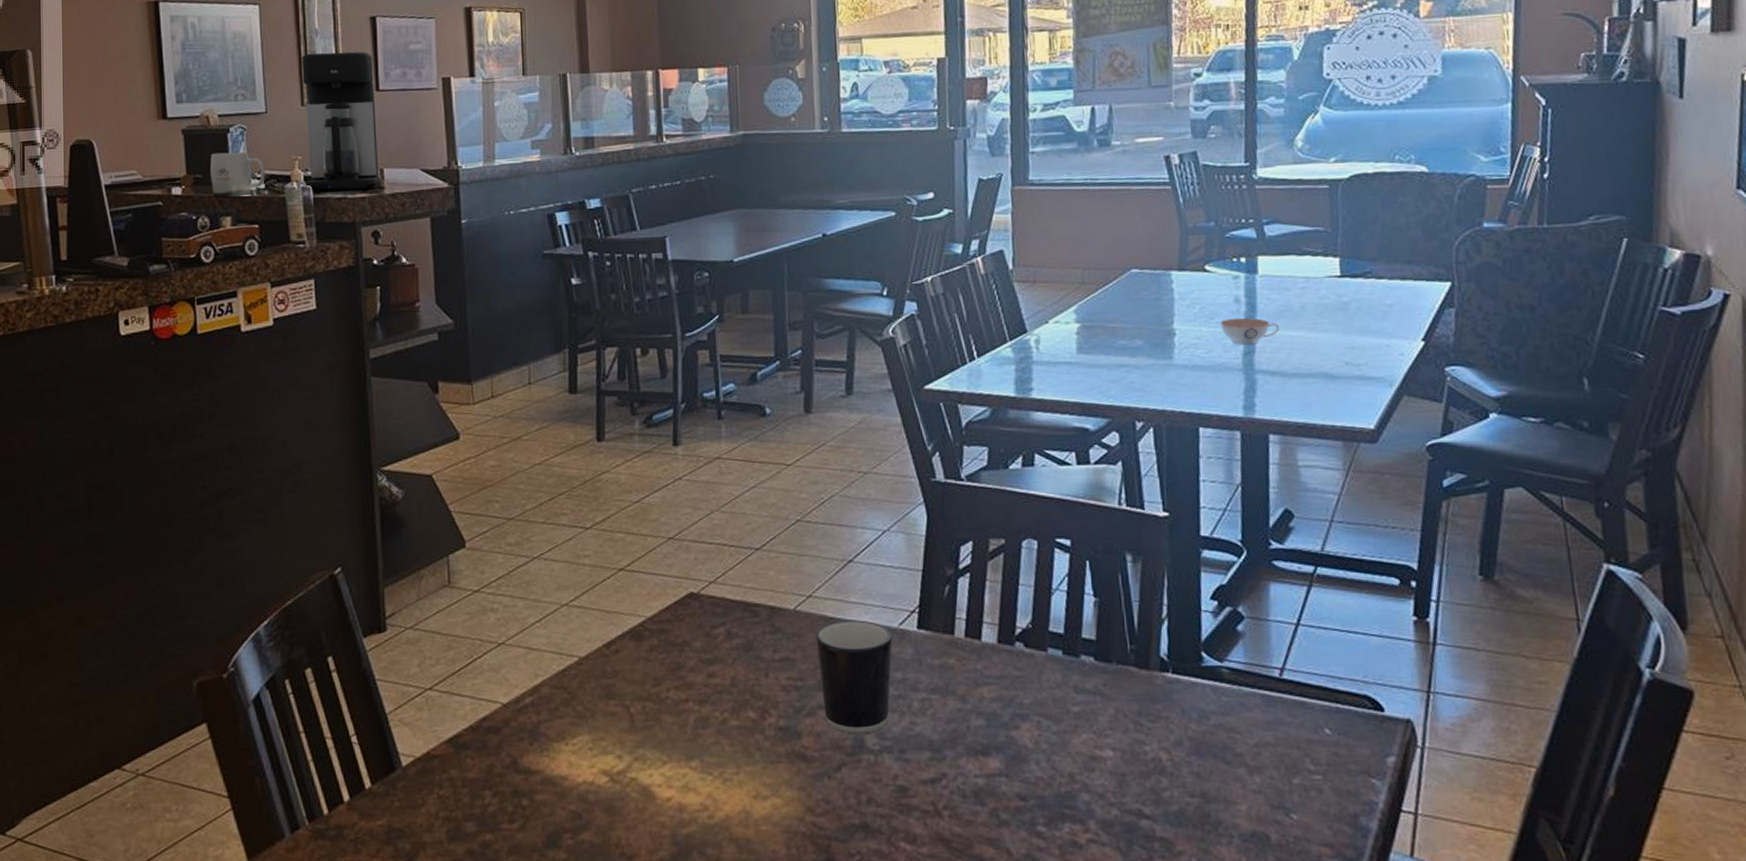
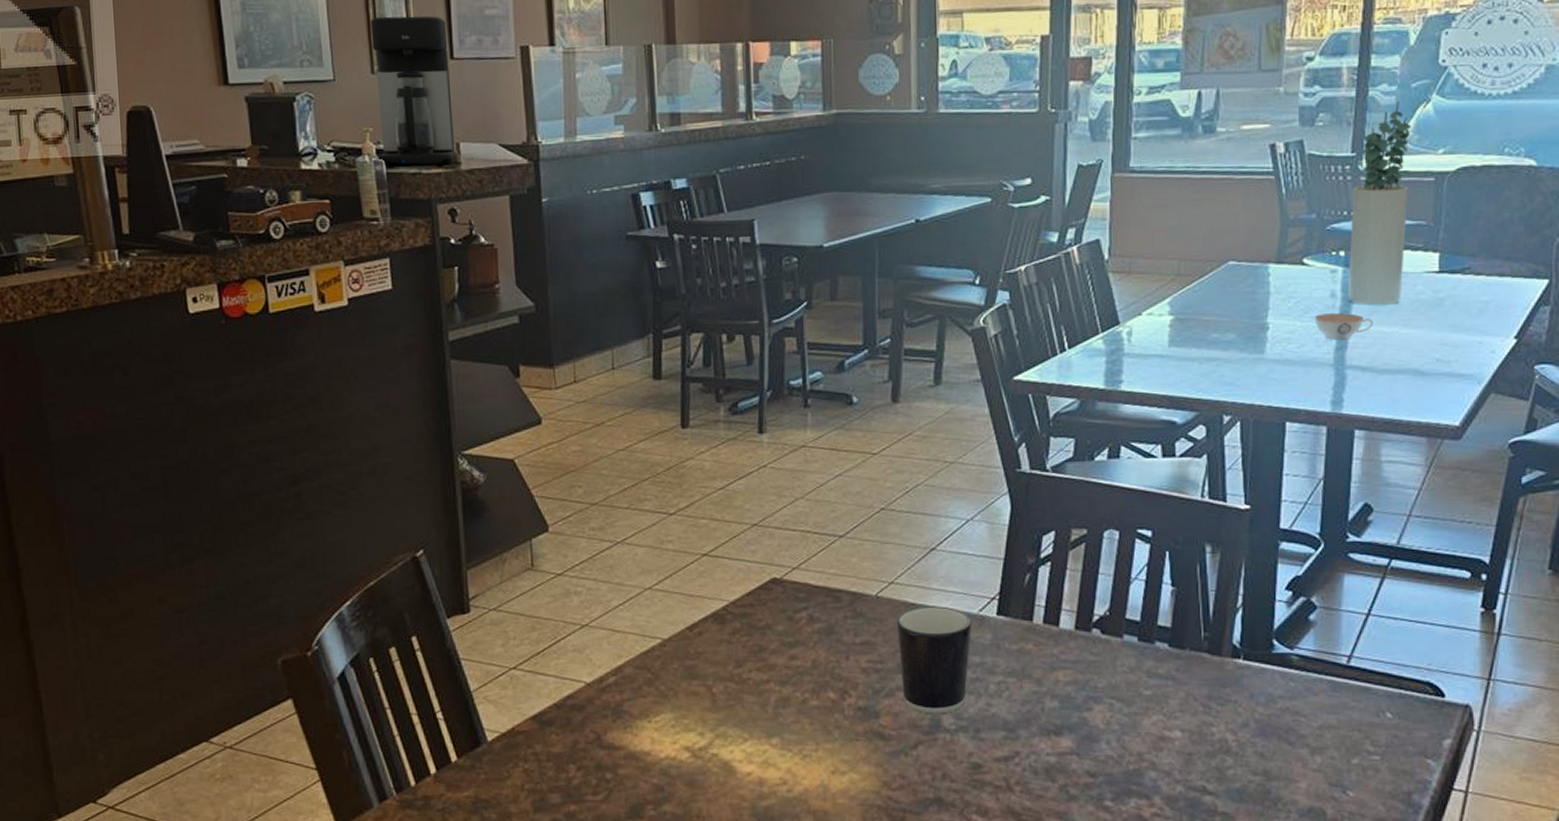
mug: present [210,151,265,199] -> none [276,122,335,172]
vase: none [1249,113,1306,311] -> present [1348,101,1412,307]

